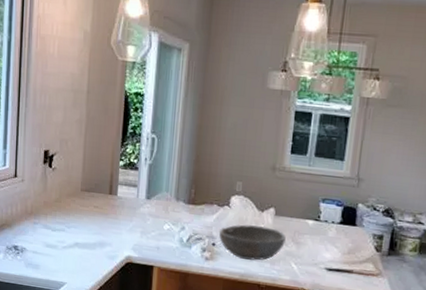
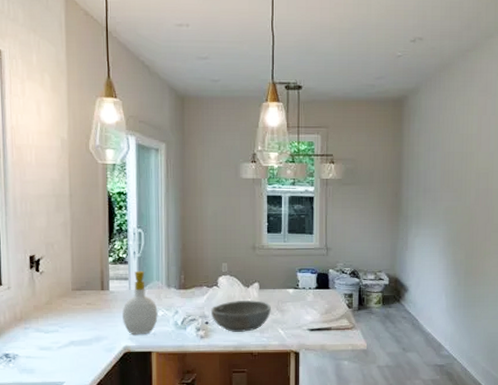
soap bottle: none [127,178,164,247] -> present [122,270,158,334]

